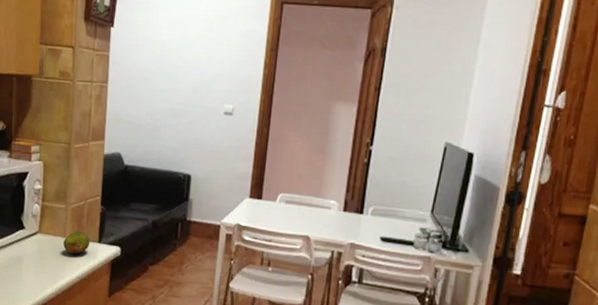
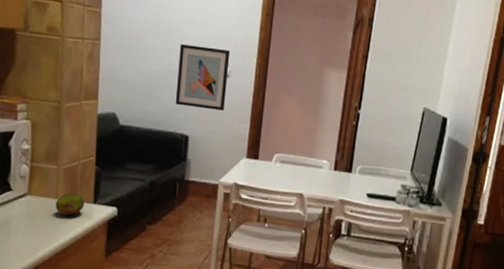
wall art: none [178,83,234,149] -> present [175,44,230,111]

